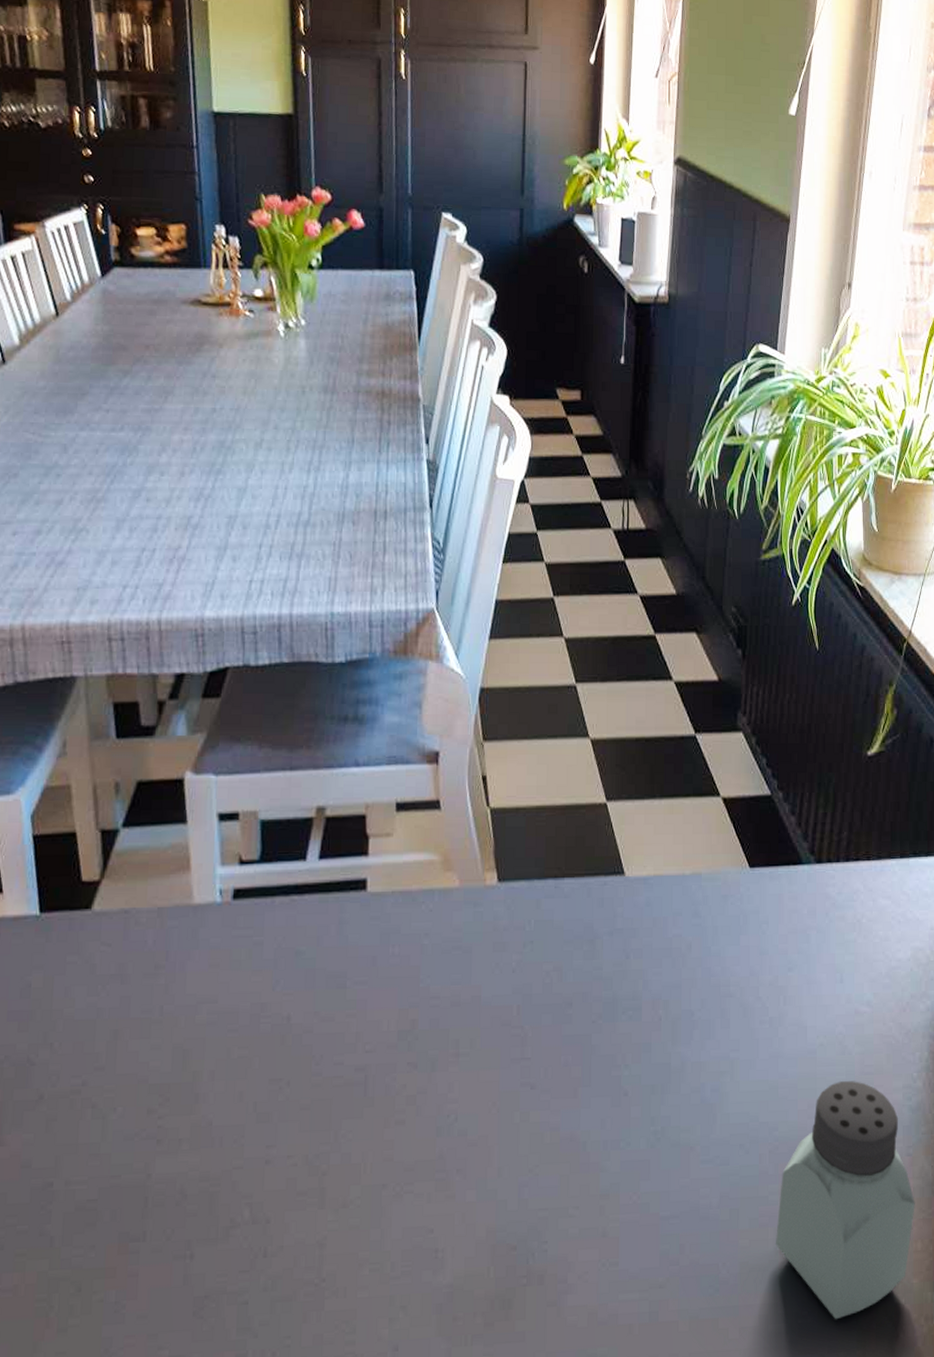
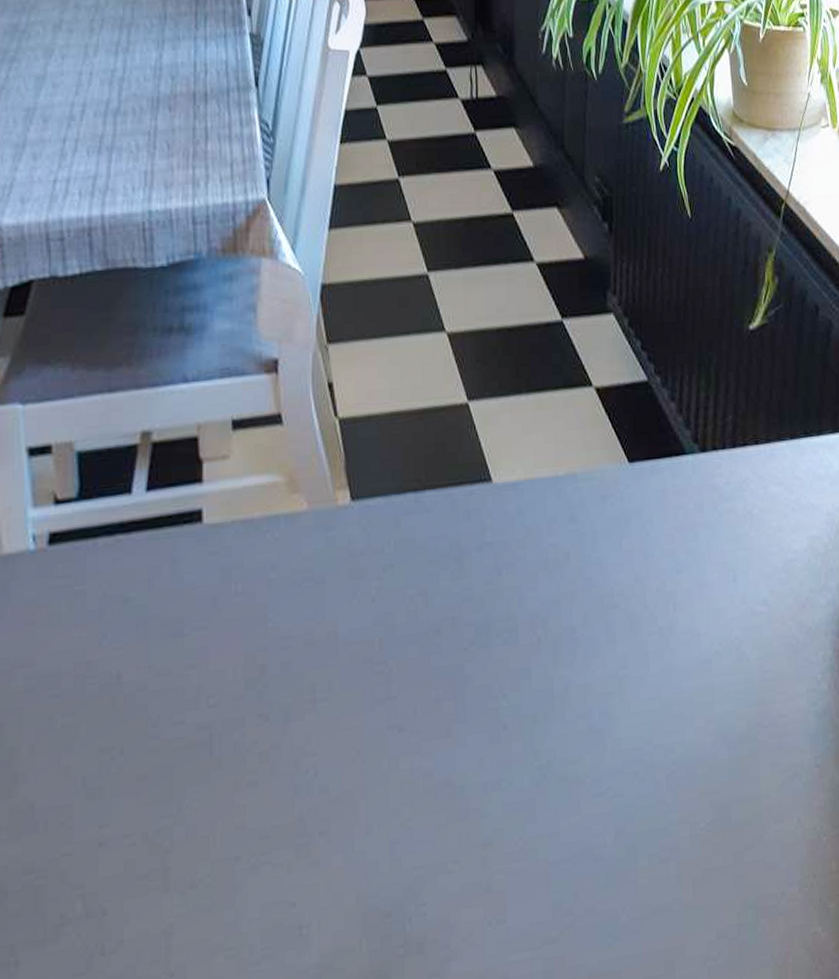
saltshaker: present [776,1081,915,1320] -> none [678,689,827,958]

